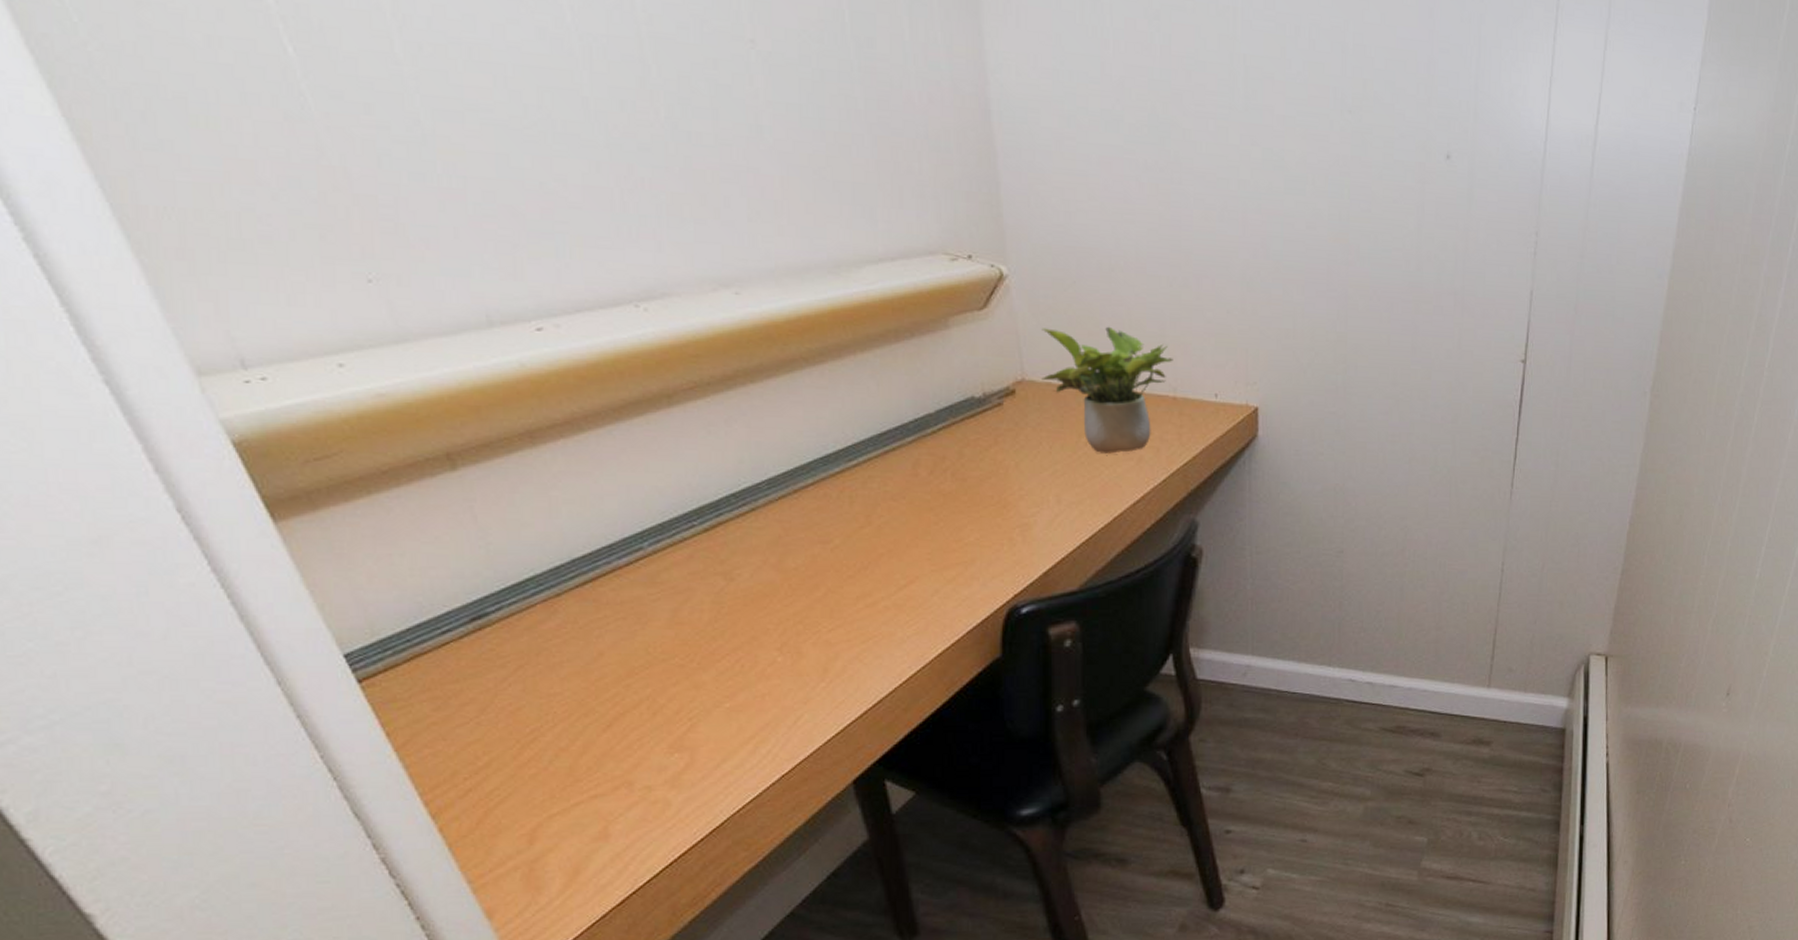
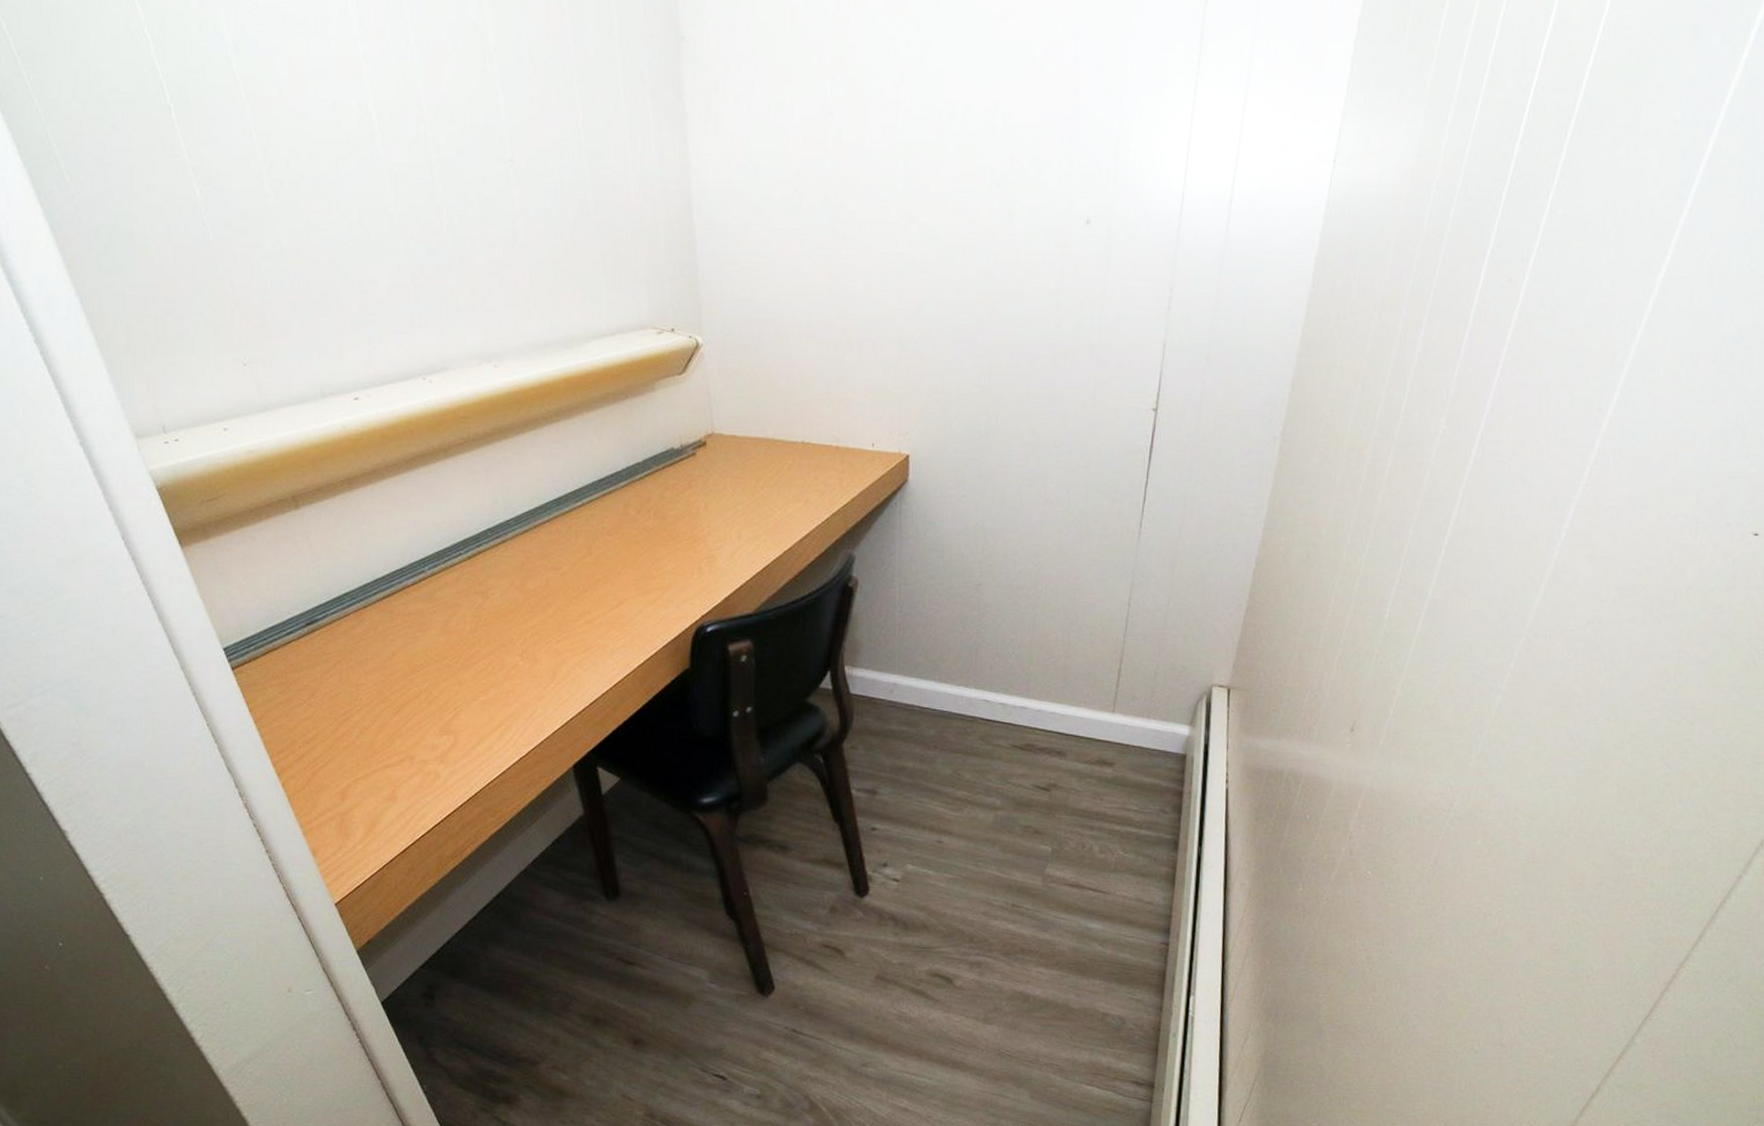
potted plant: present [1041,326,1173,454] -> none [727,386,837,496]

